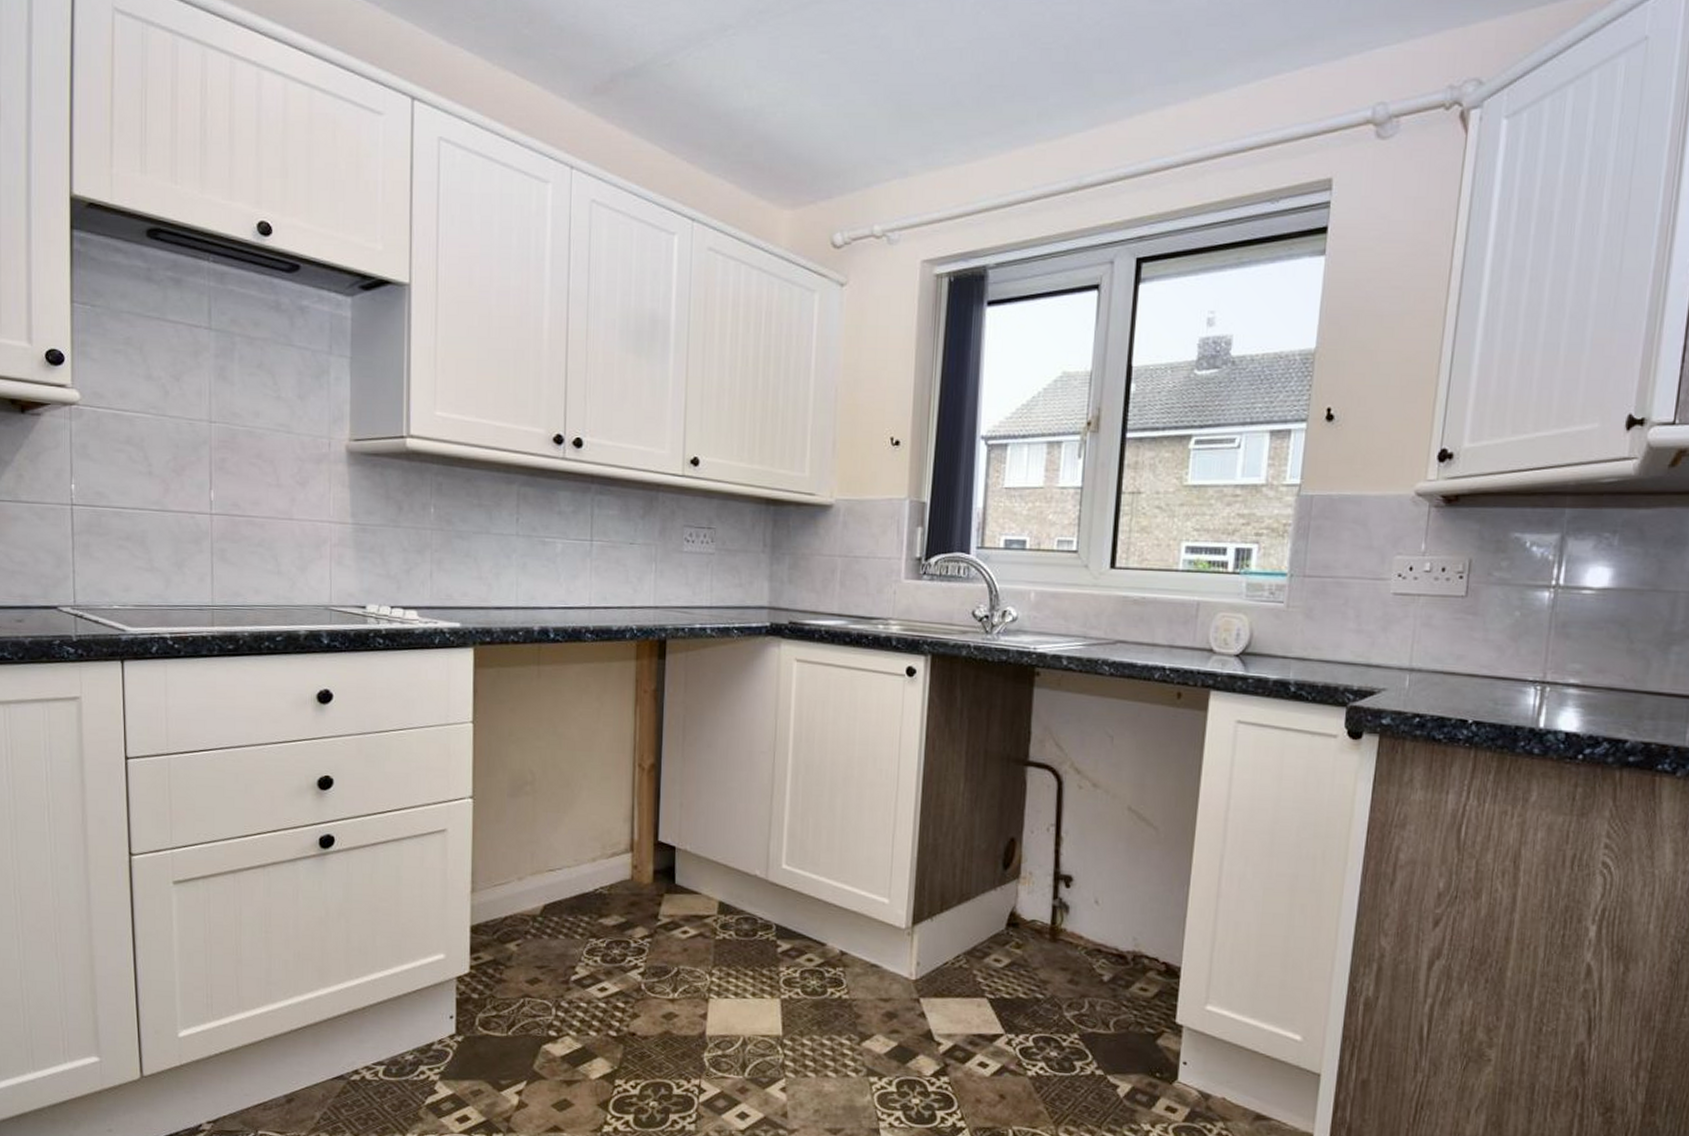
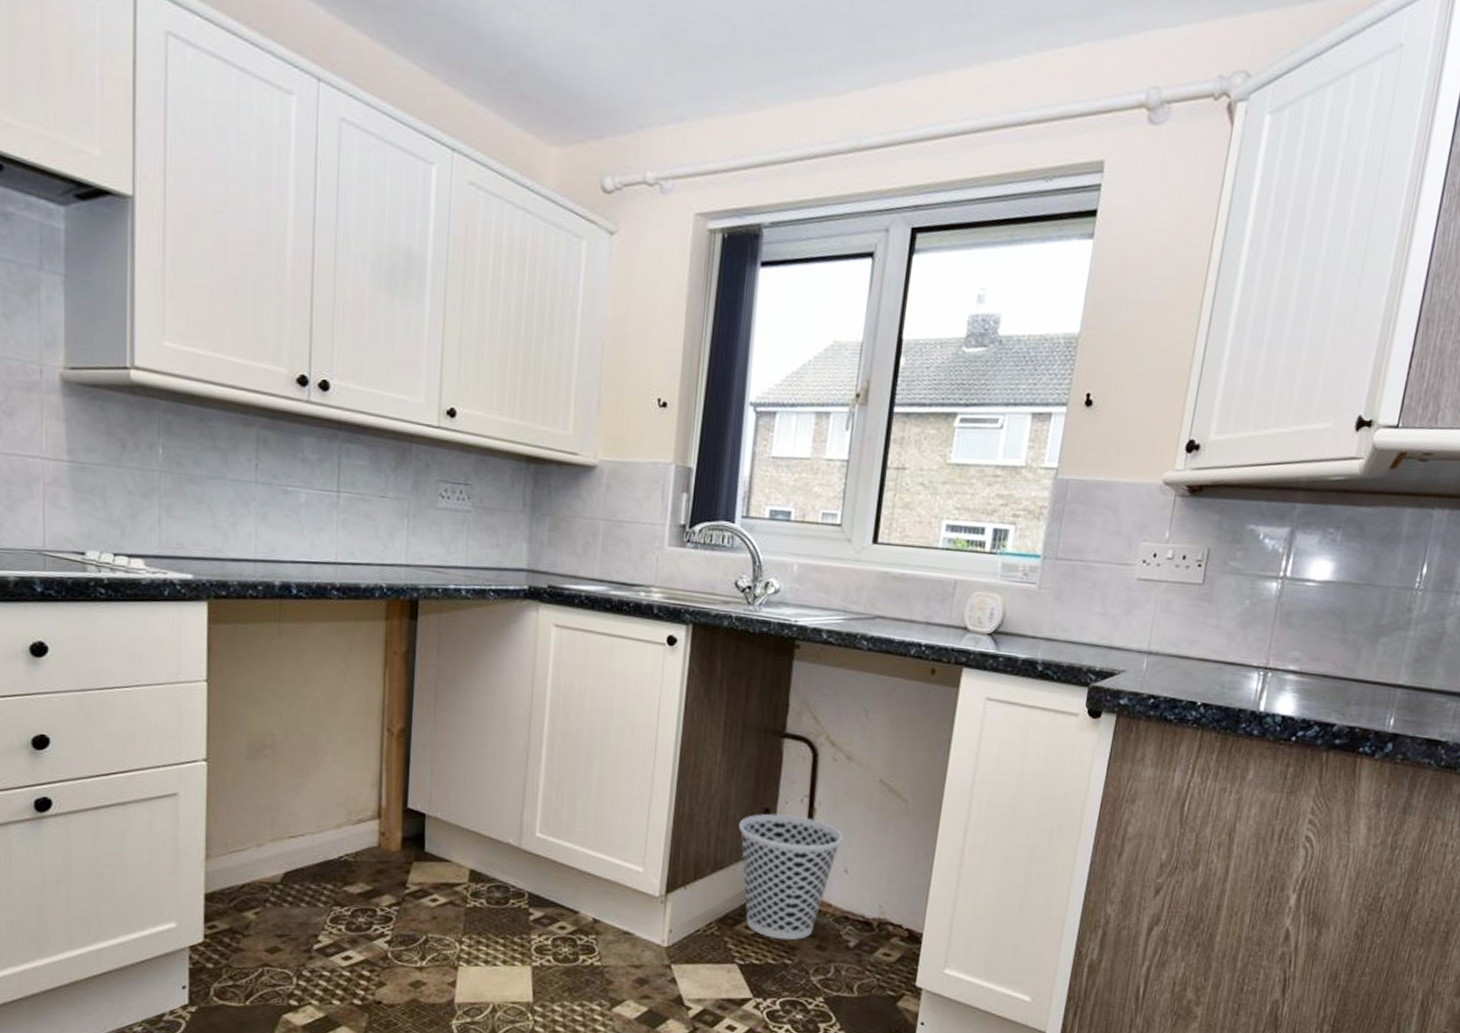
wastebasket: none [984,843,1092,974] -> present [738,813,843,941]

